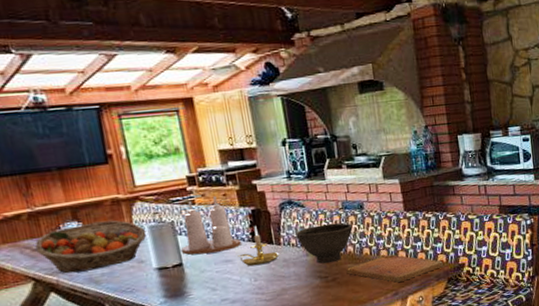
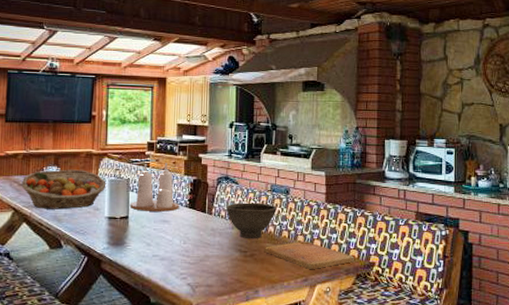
candle holder: present [237,226,280,266] -> none [174,194,209,230]

